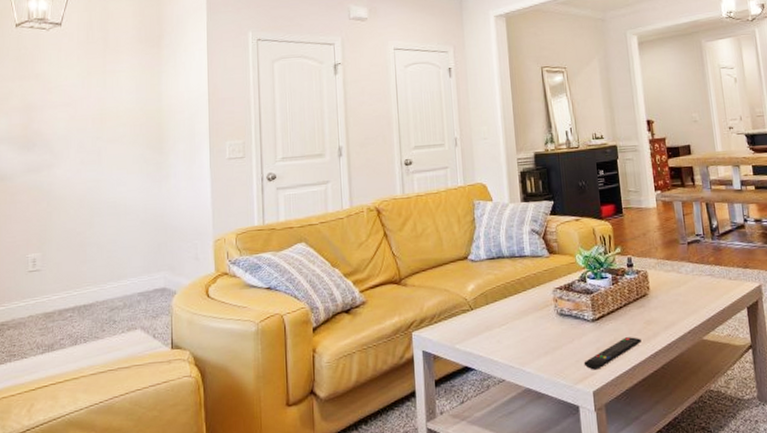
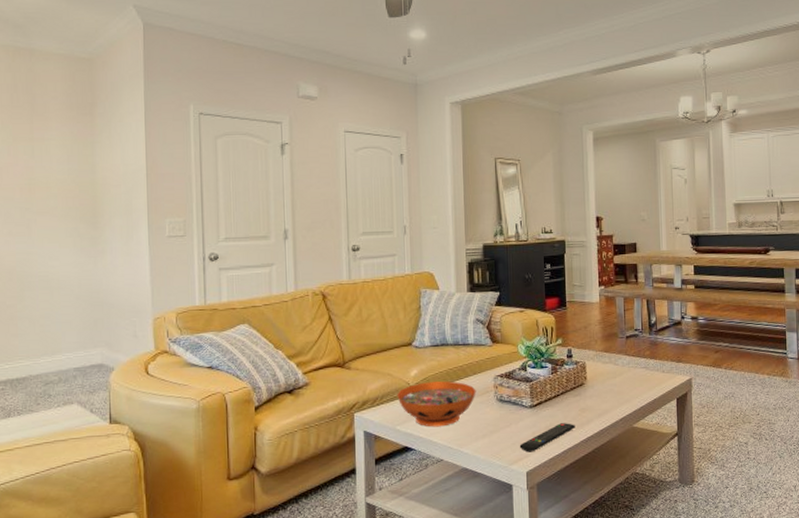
decorative bowl: none [455,295,536,345] -> present [397,381,476,427]

